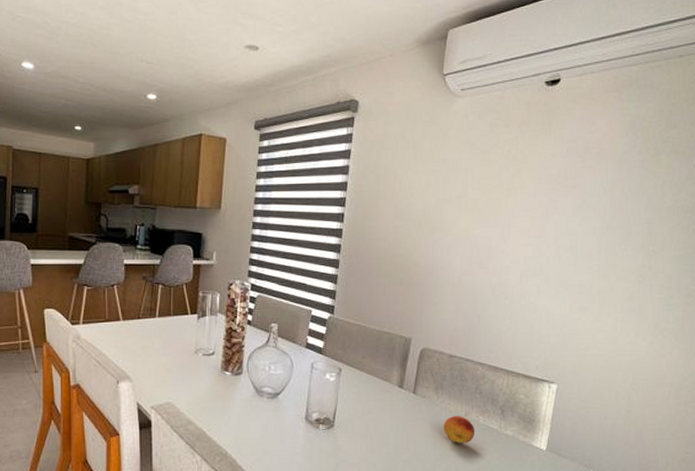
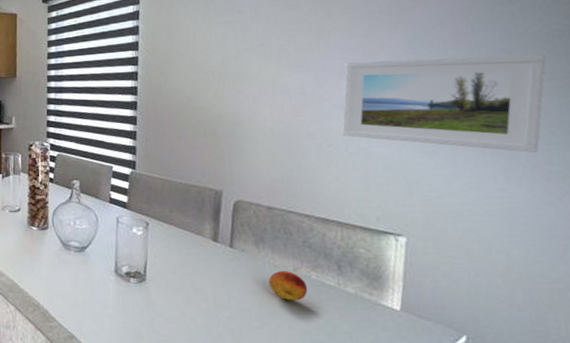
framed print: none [517,221,674,312] -> present [341,54,546,153]

